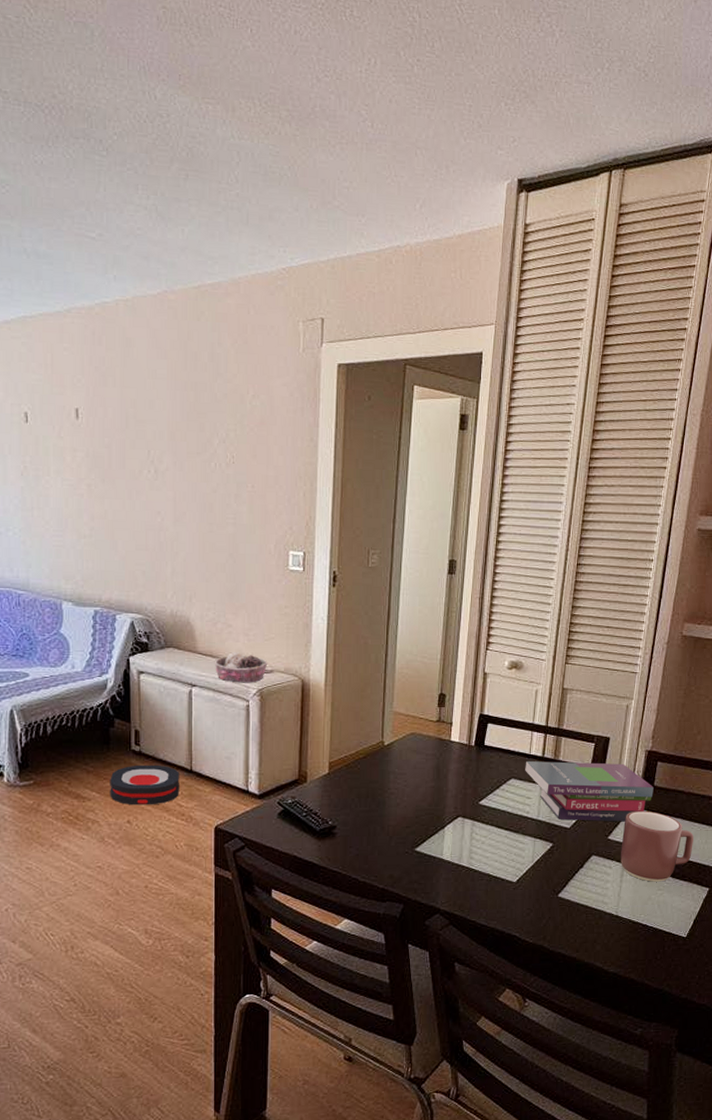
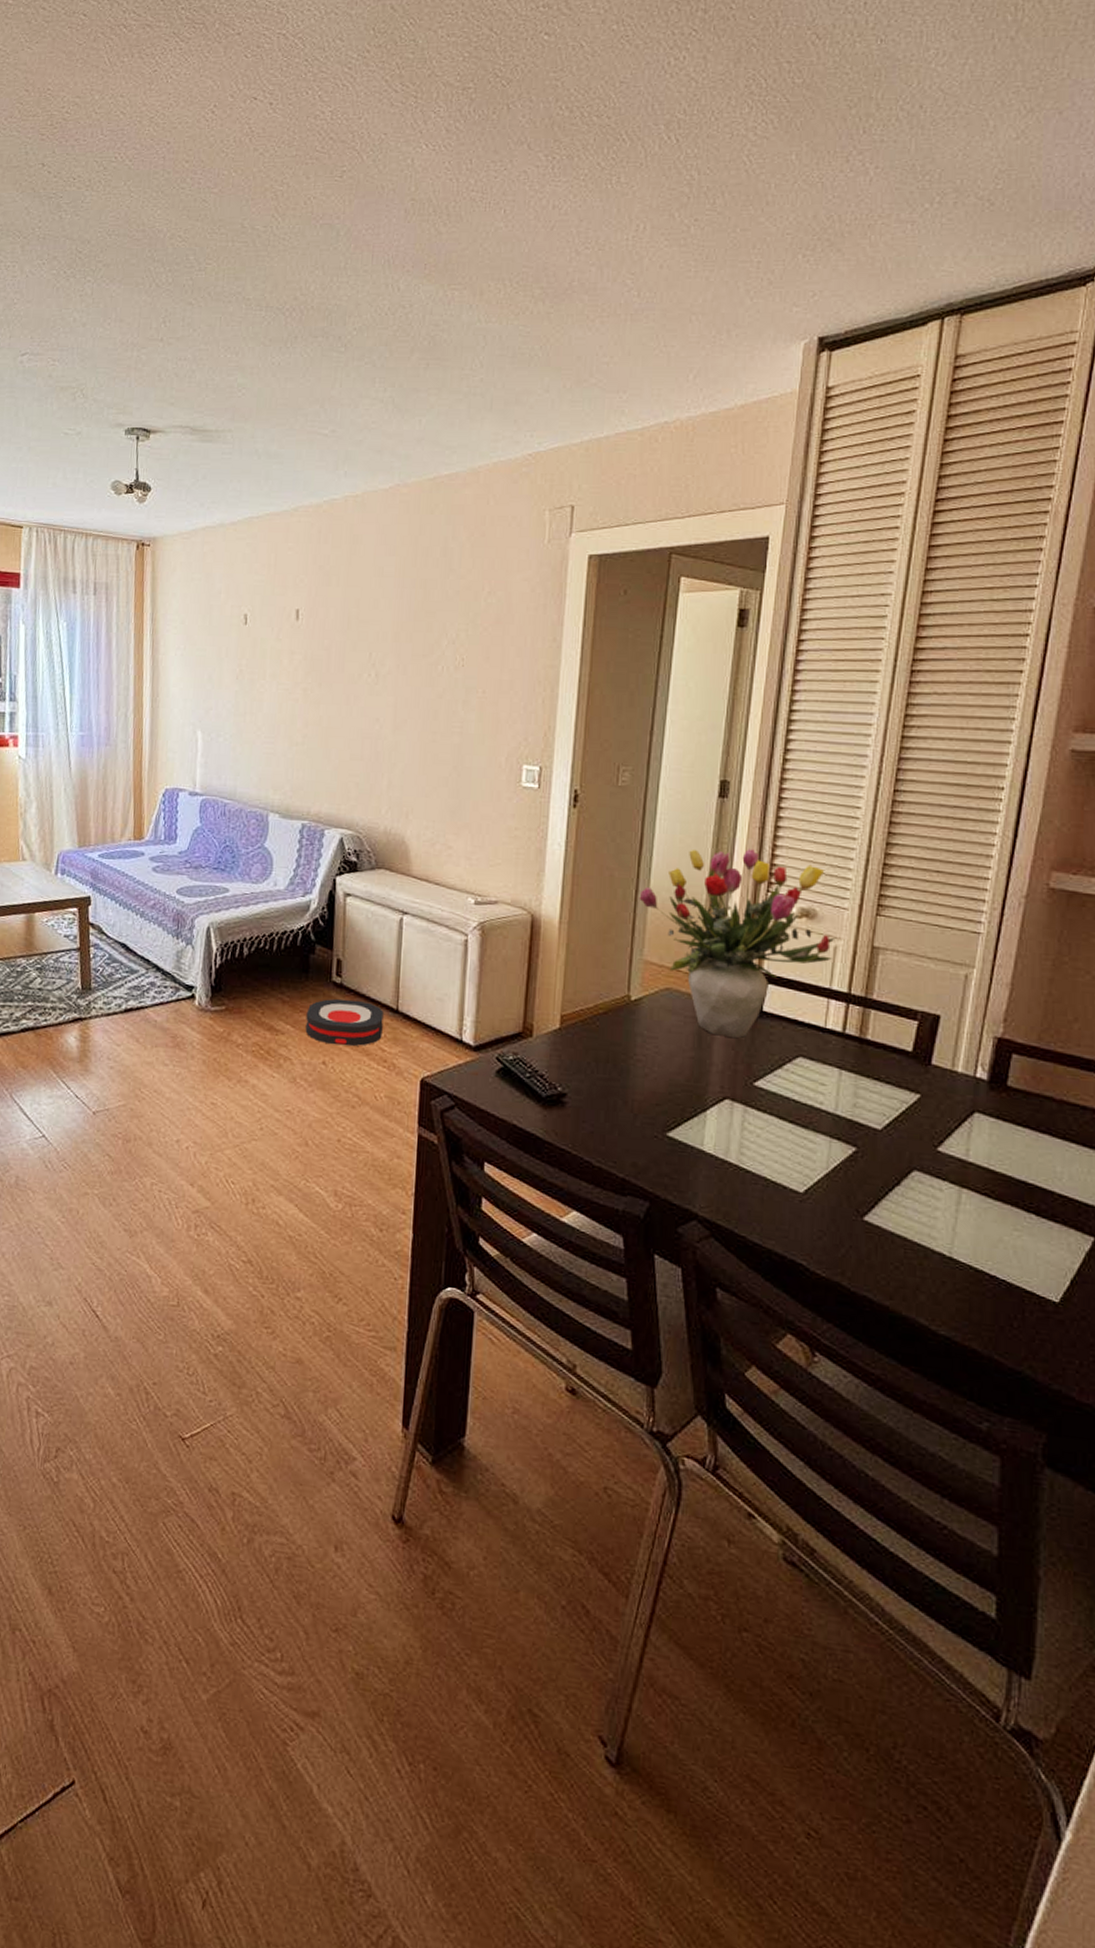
decorative basket: present [214,652,268,683] -> none [429,878,492,915]
flower arrangement: none [388,615,537,768] -> present [639,848,836,1038]
books: present [525,761,654,822] -> none [818,1037,1006,1131]
mug: present [620,810,694,882] -> none [955,1116,1070,1220]

